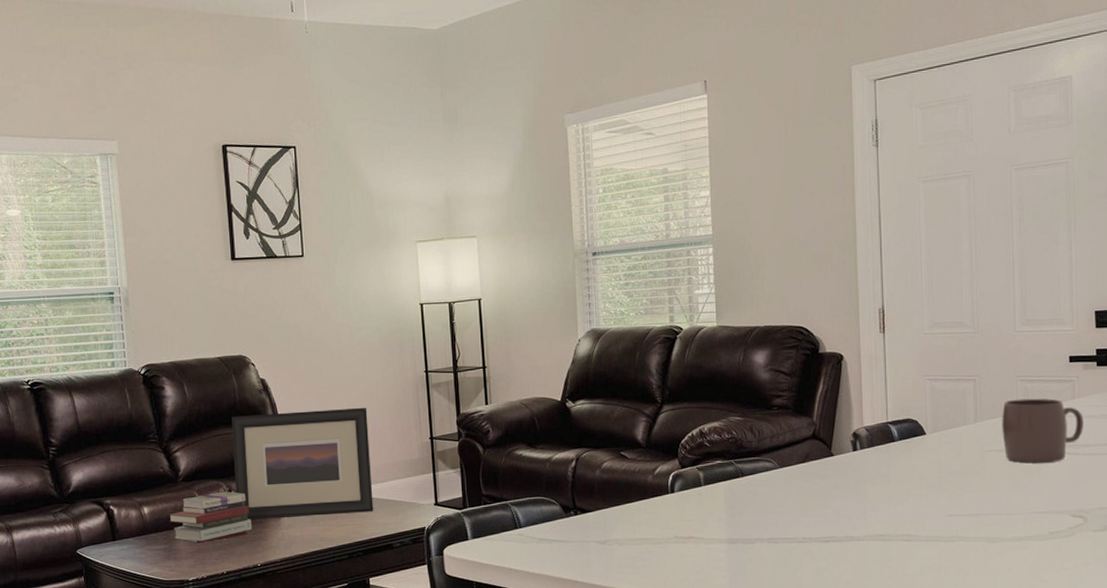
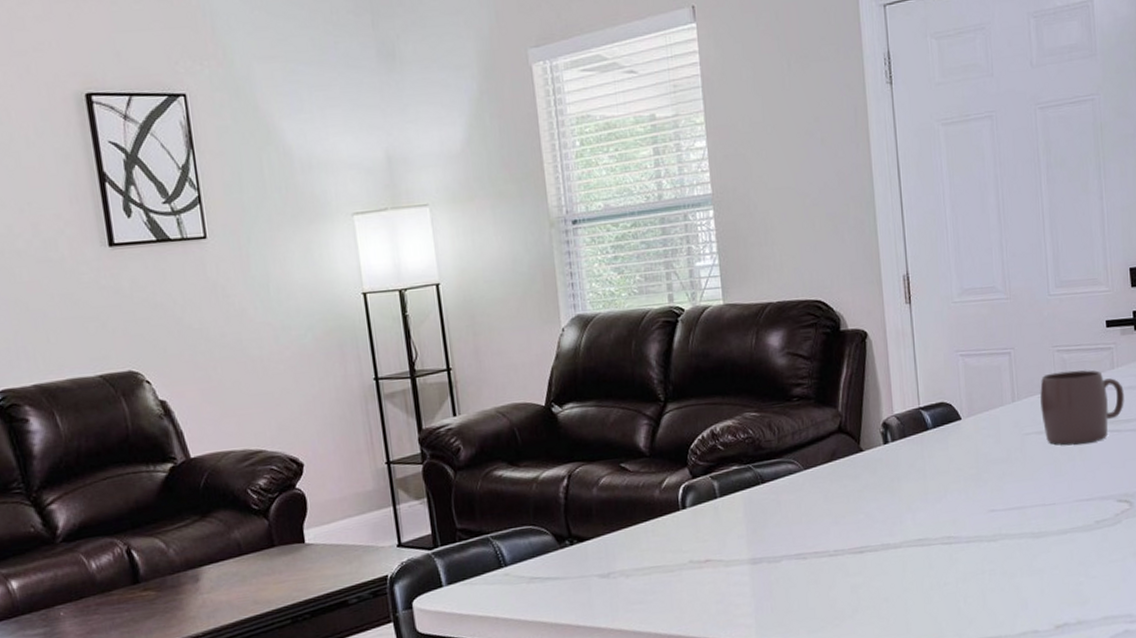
books: present [169,491,253,543] -> none [47,550,163,622]
picture frame: present [231,407,374,520] -> none [124,428,321,586]

